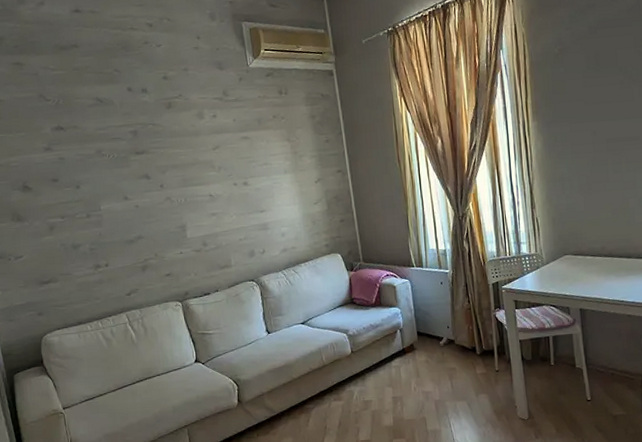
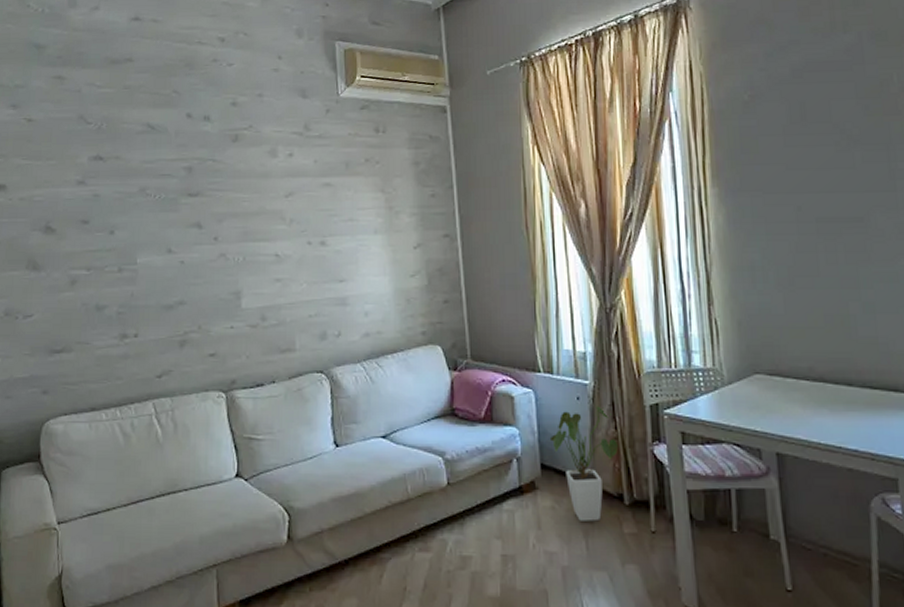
house plant: none [422,287,471,369] -> present [549,406,618,522]

